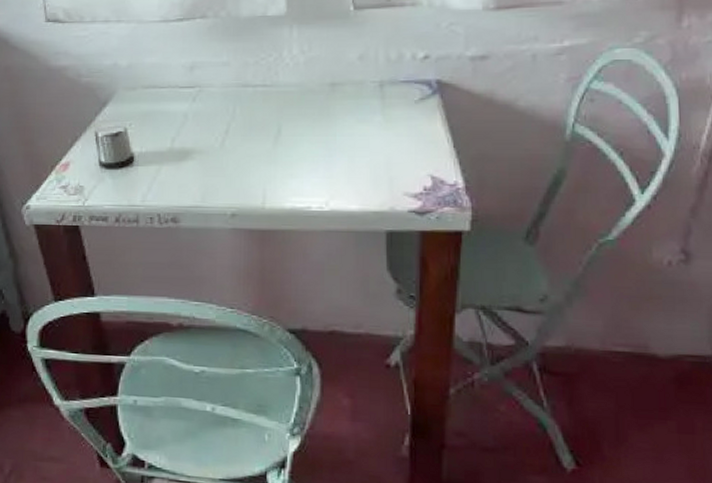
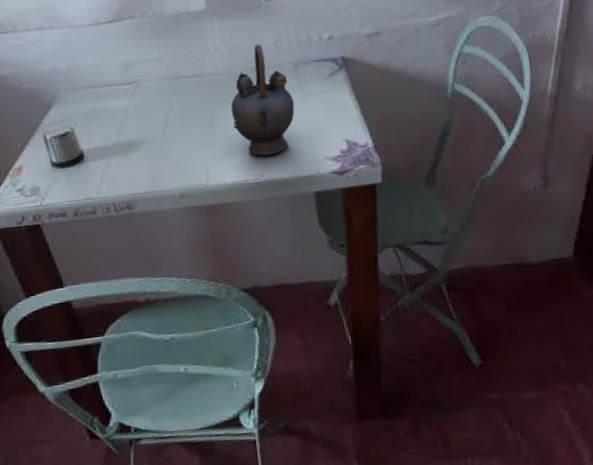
teapot: none [300,57,374,183] -> present [230,43,295,156]

